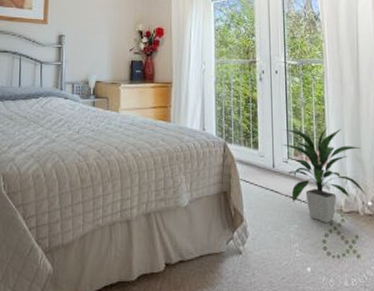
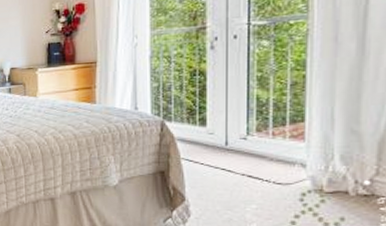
indoor plant: present [282,126,367,223] -> none [240,95,363,203]

